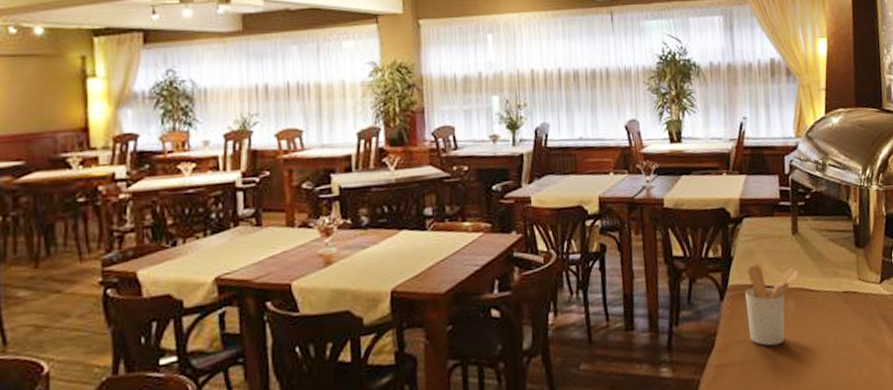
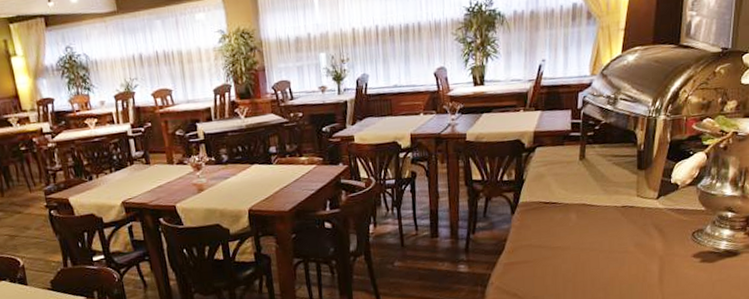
utensil holder: present [745,264,800,346] -> none [534,185,584,249]

